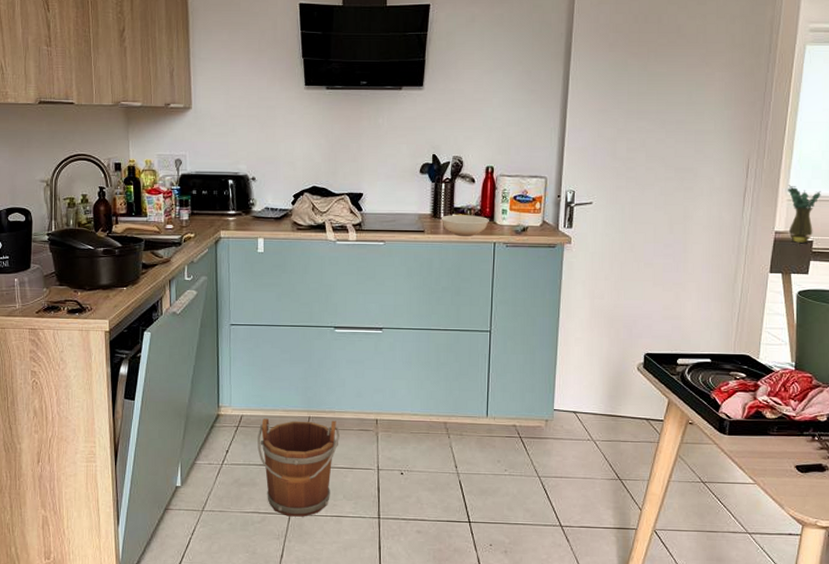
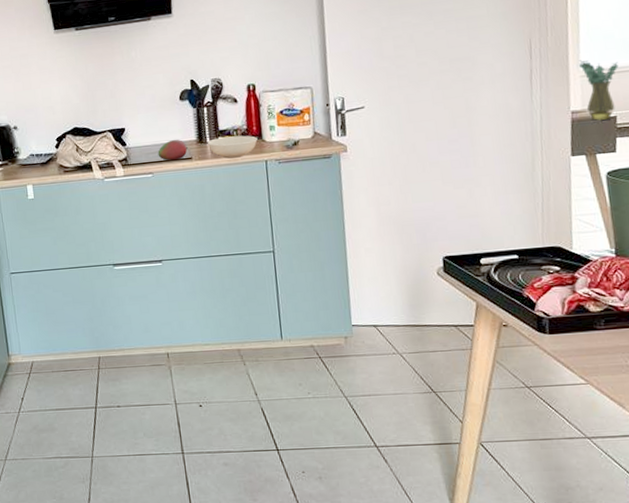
bucket: present [257,418,340,517] -> none [50,358,133,459]
fruit: none [392,210,421,232] -> present [158,139,188,161]

